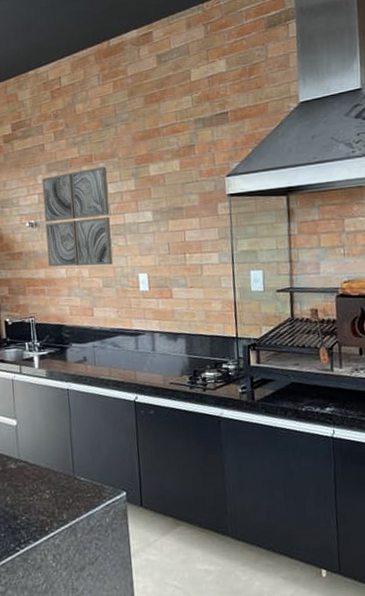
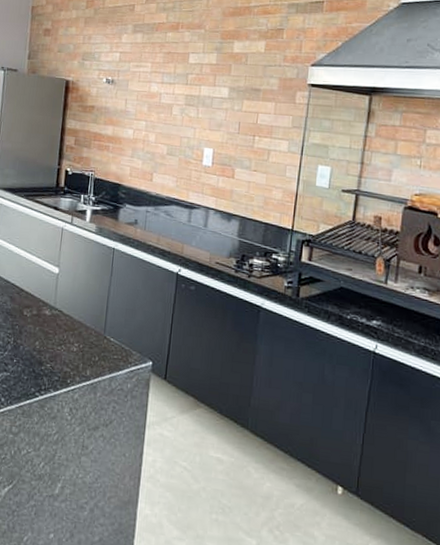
wall art: present [42,166,113,267] -> none [117,35,191,134]

